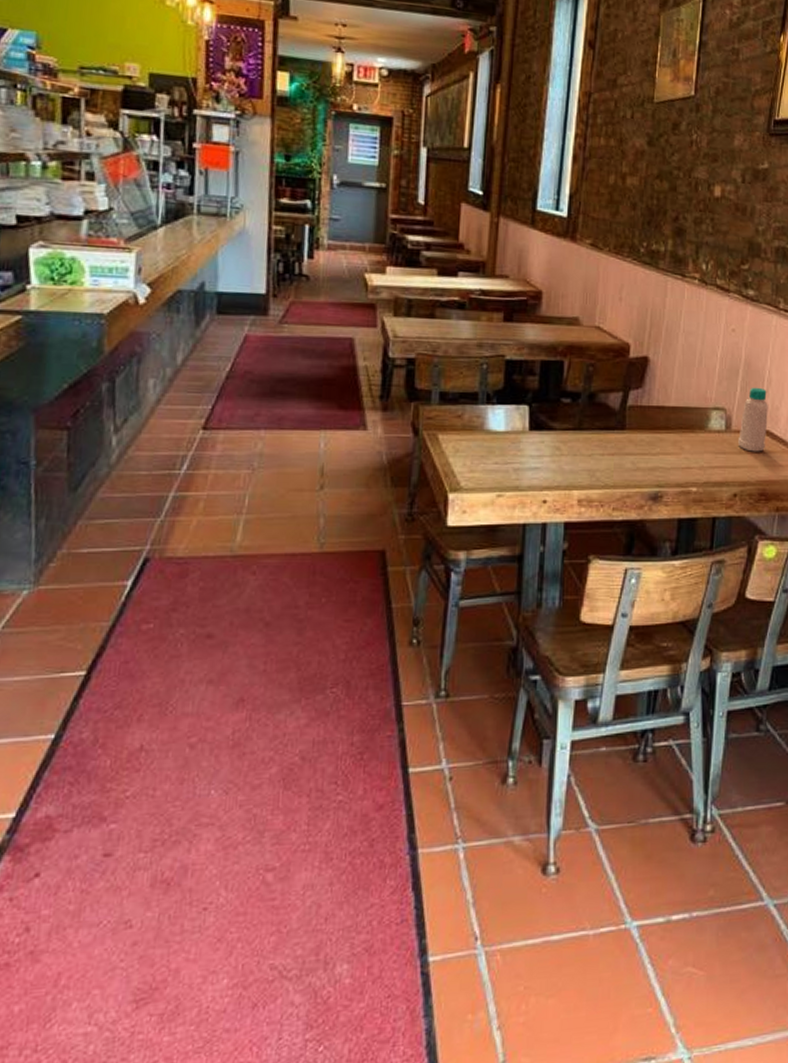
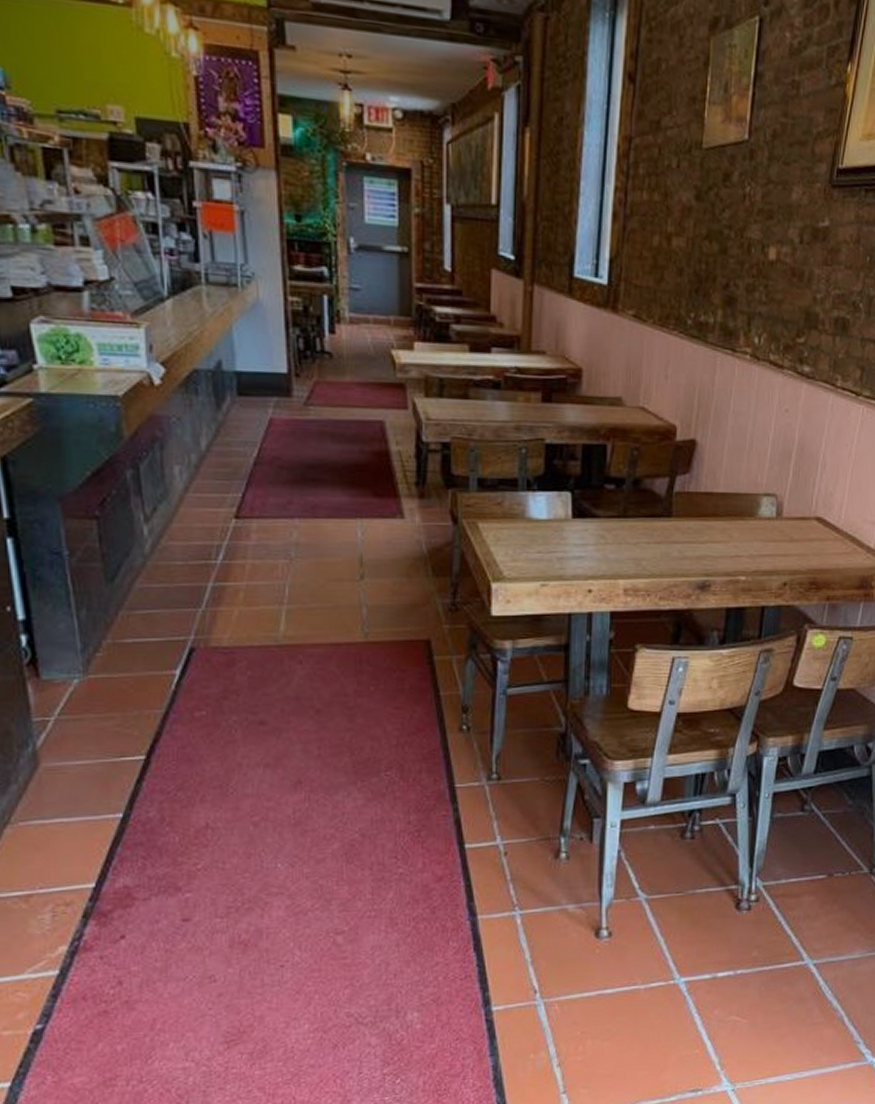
bottle: present [738,387,768,452] -> none [789,471,822,540]

